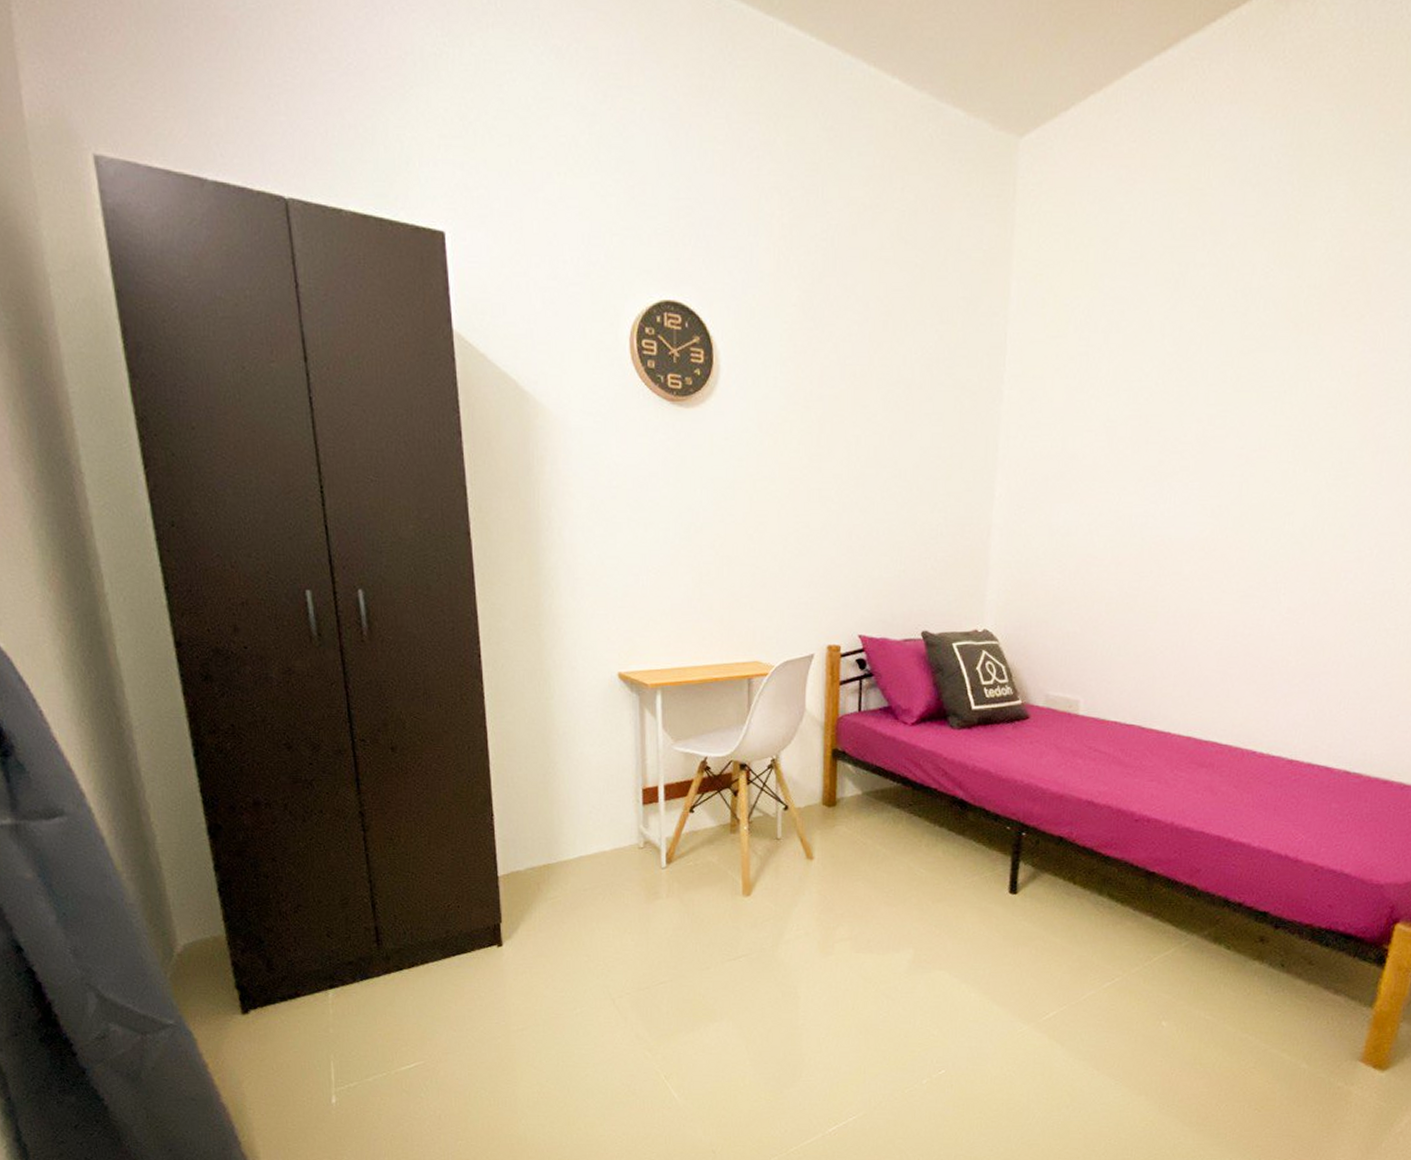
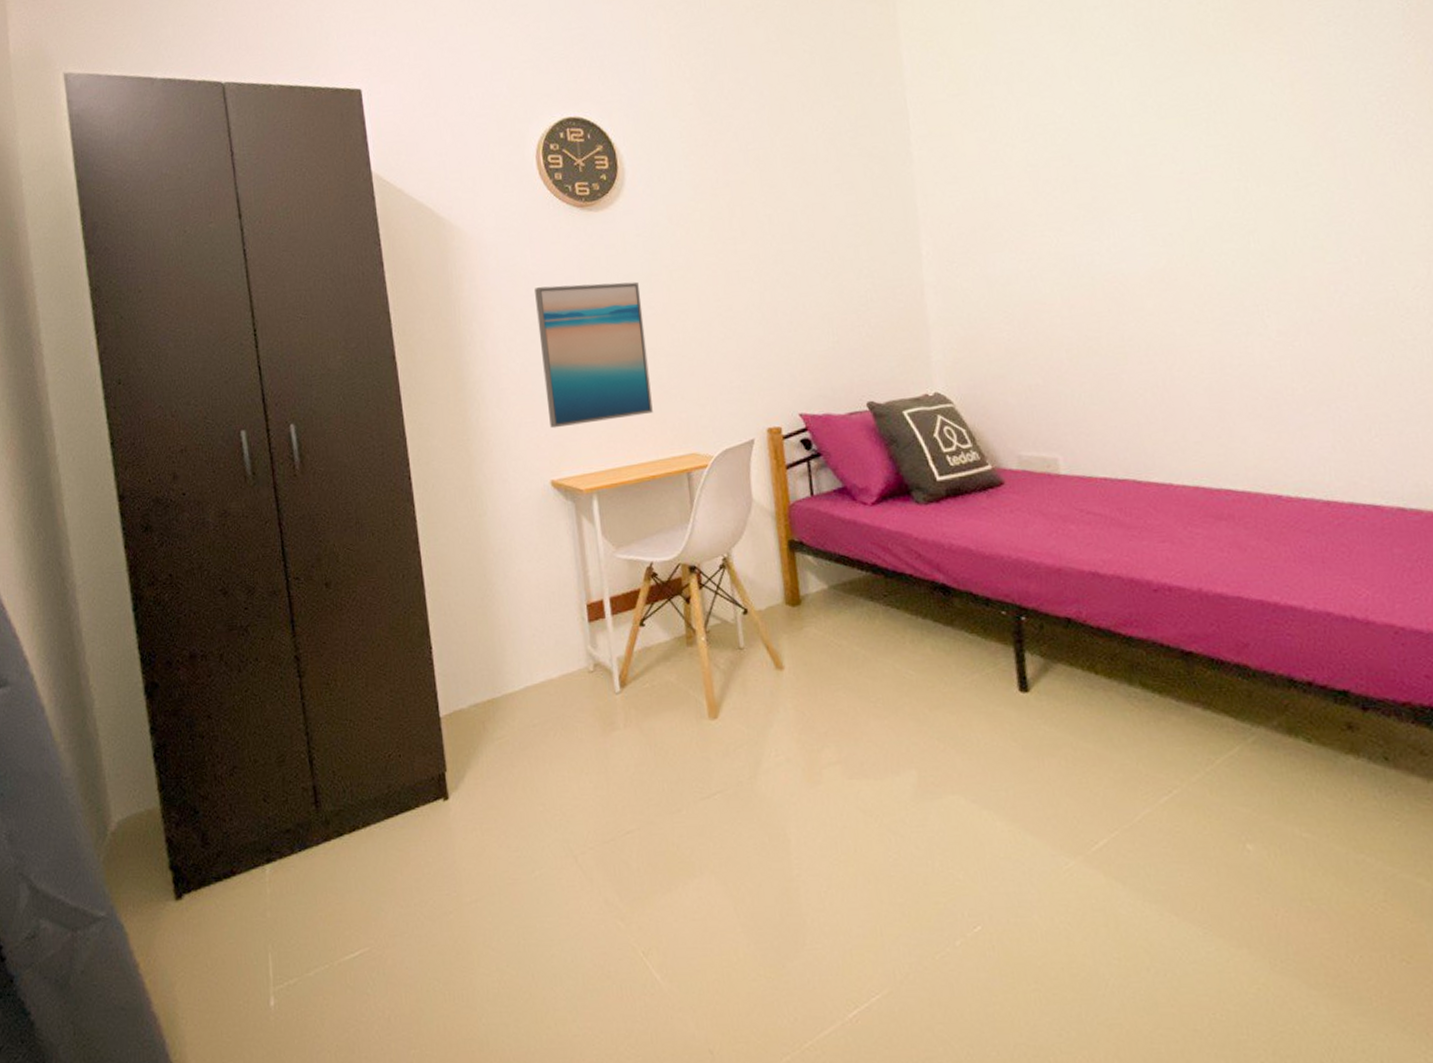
wall art: none [617,480,723,623] -> present [535,281,653,429]

